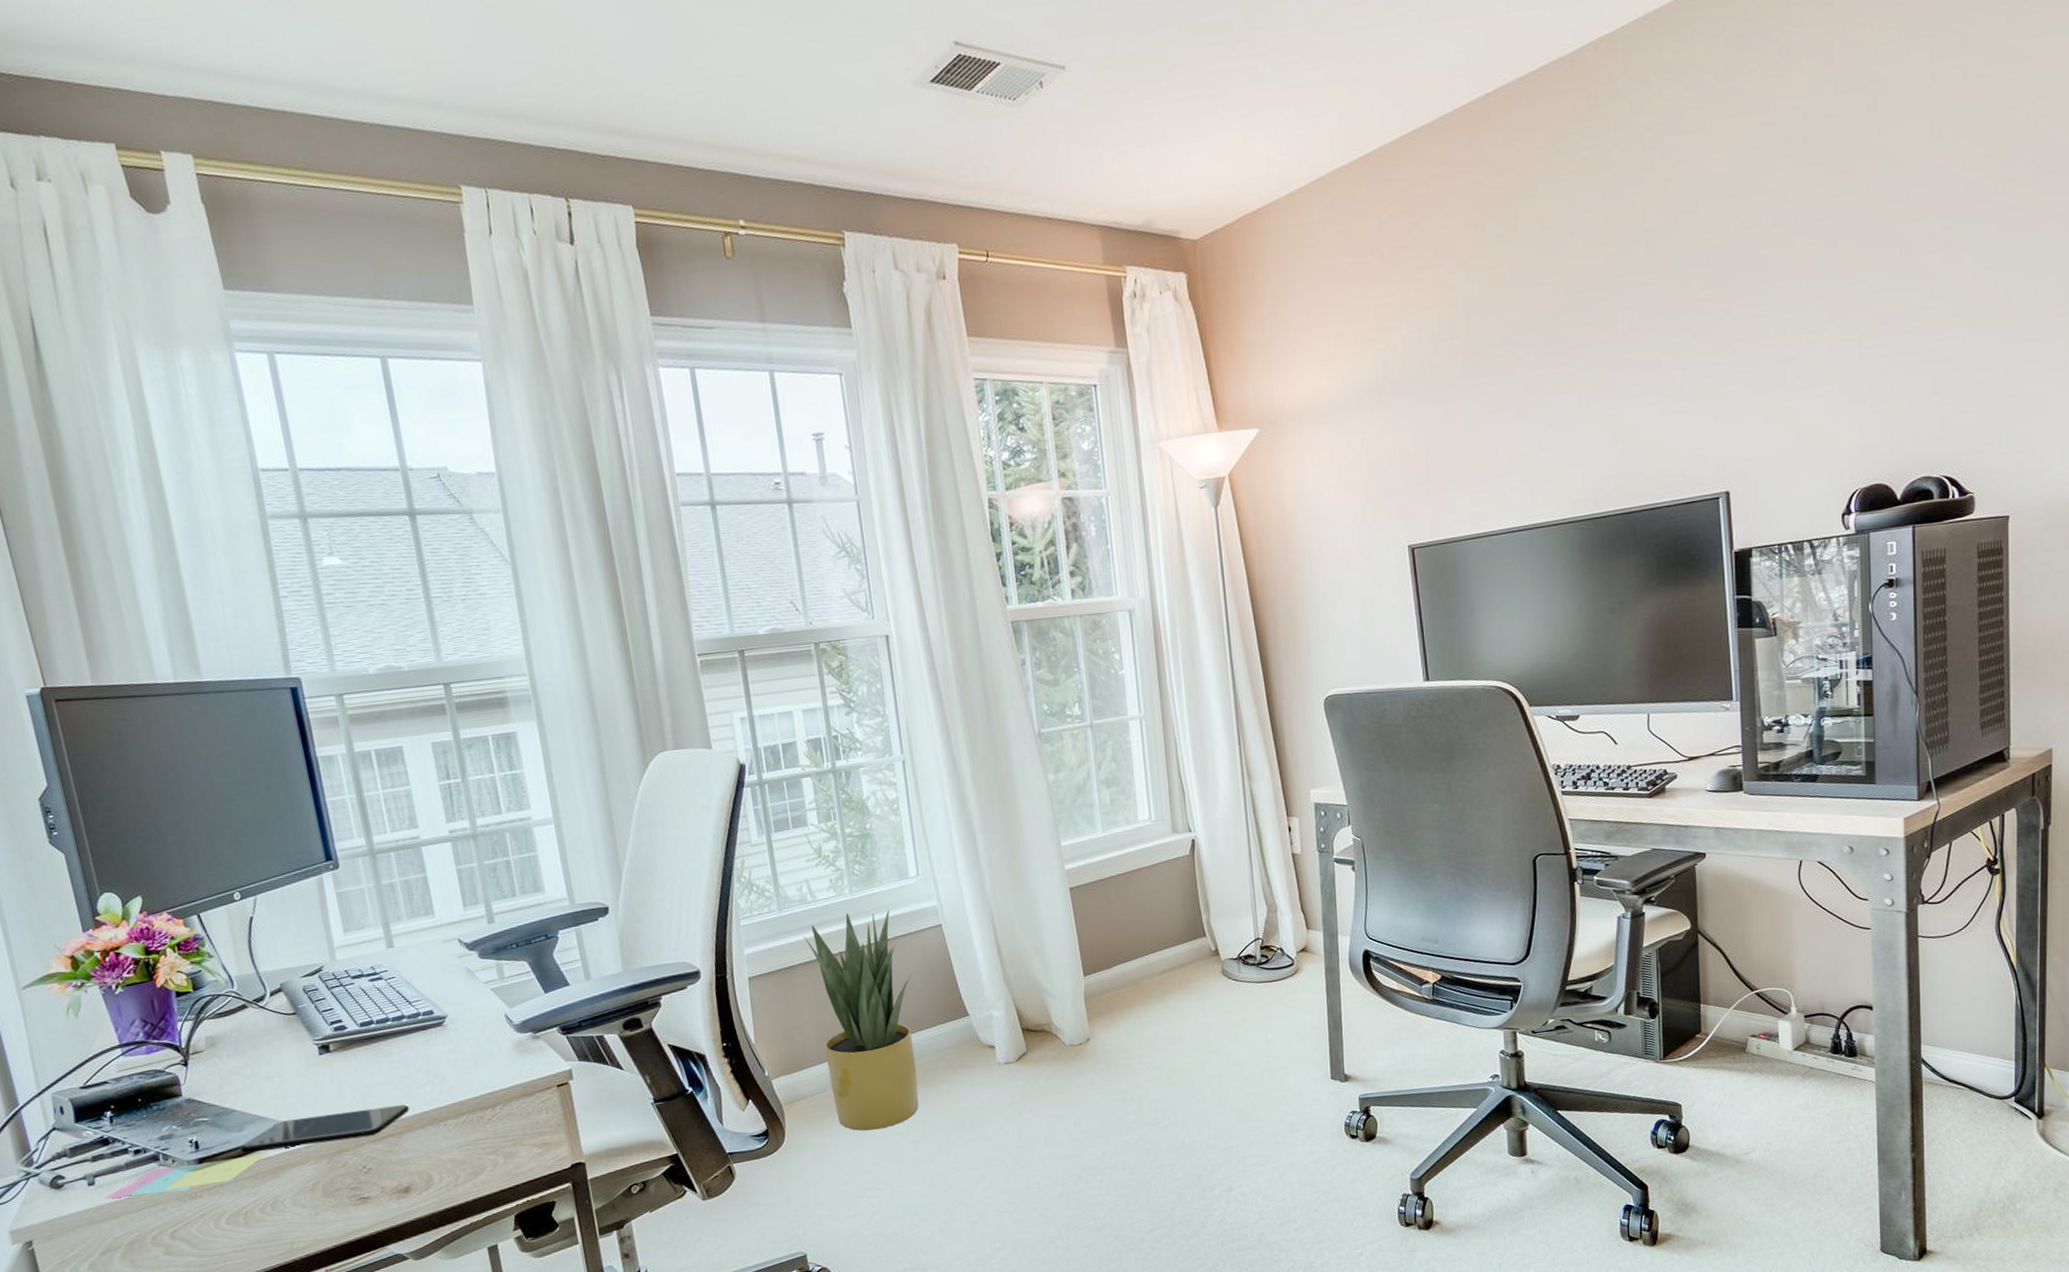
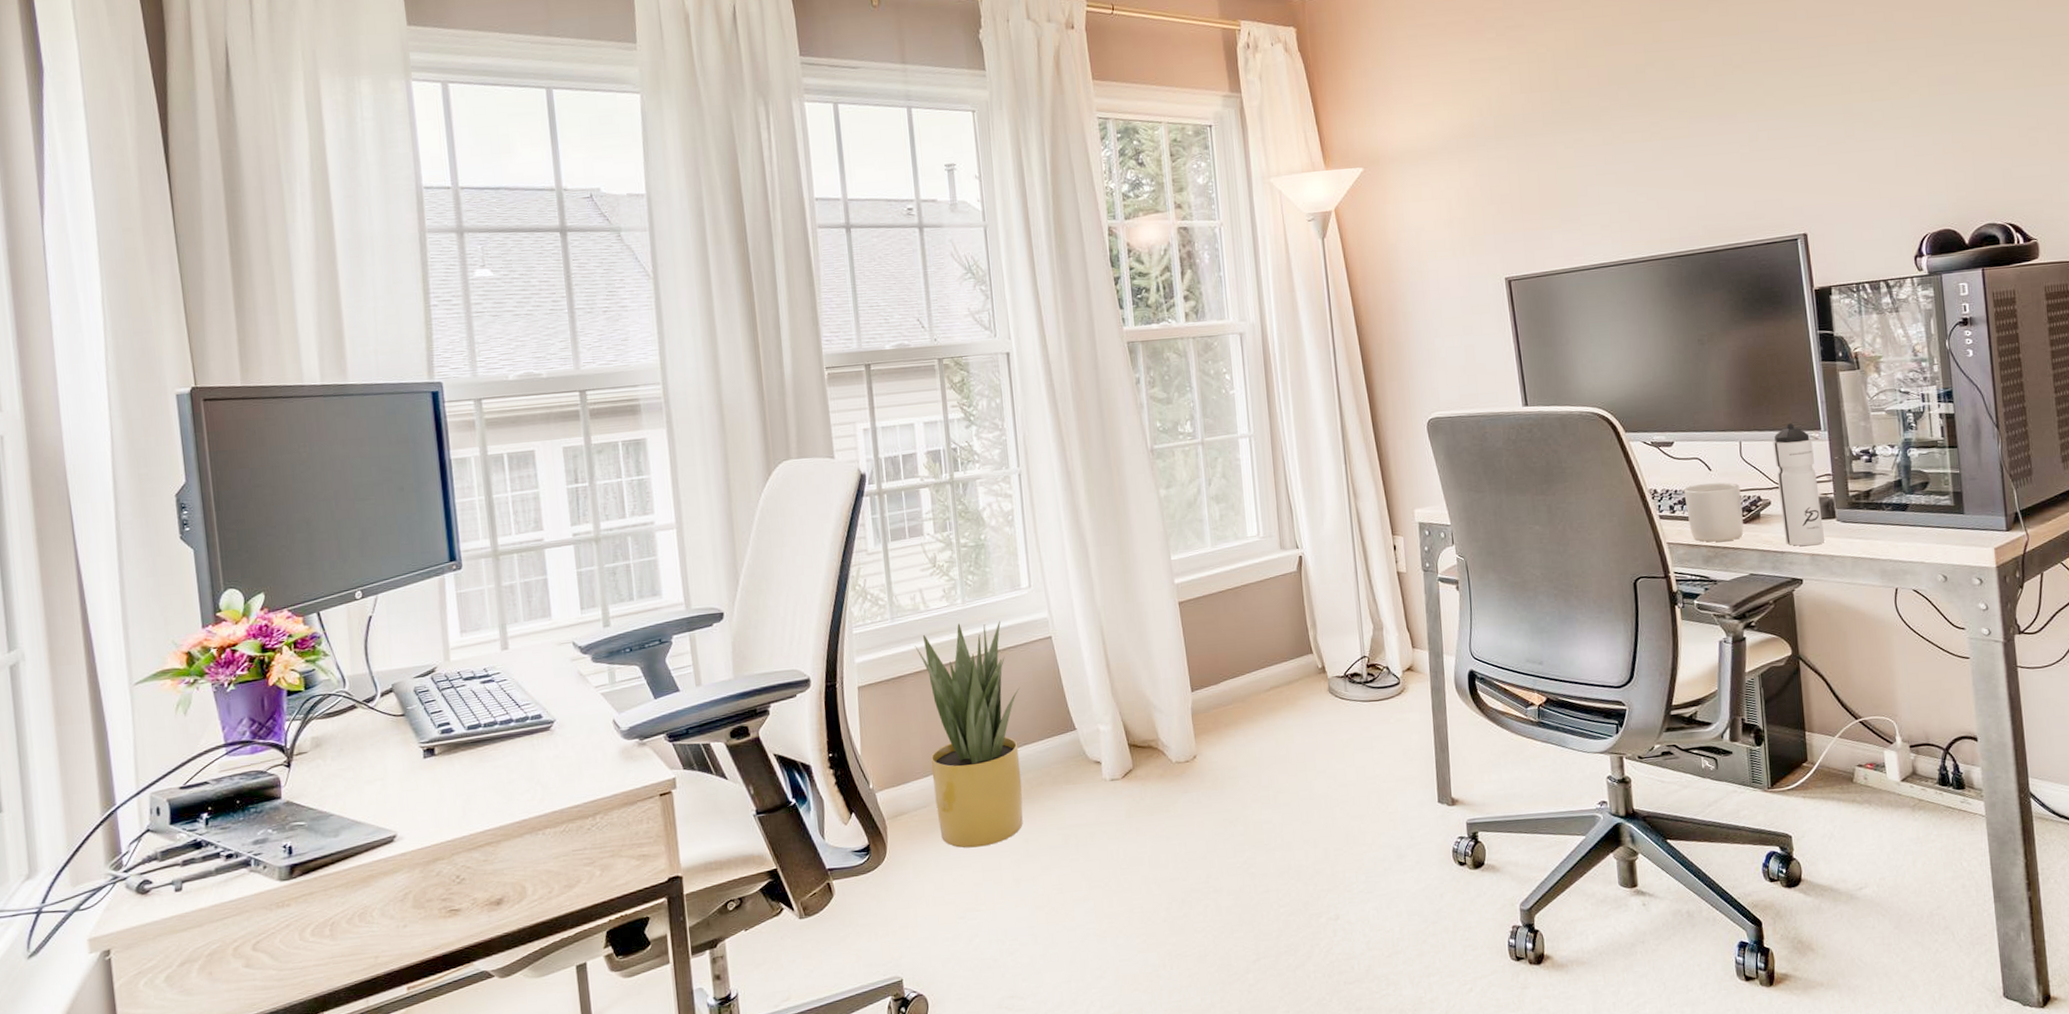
sticky notes: present [104,1153,267,1199] -> none [189,861,361,906]
smartphone: present [239,1104,410,1153] -> none [333,812,510,860]
mug: none [1588,756,1648,818] -> present [1683,482,1744,542]
water bottle: none [1682,694,1730,820] -> present [1773,423,1824,546]

